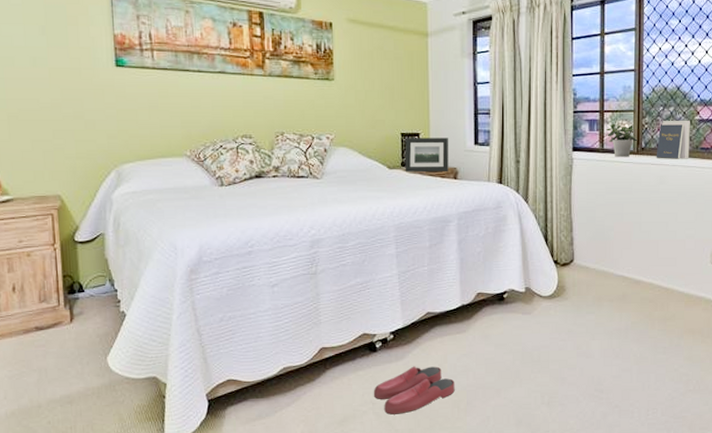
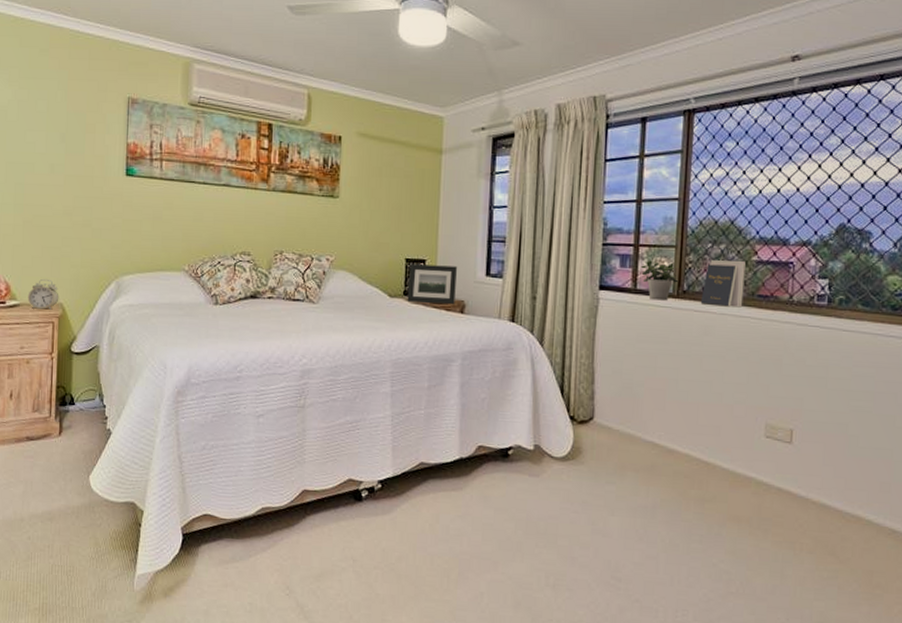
alarm clock: none [21,172,56,202] -> present [27,278,59,310]
slippers: present [373,366,455,415] -> none [355,522,446,577]

